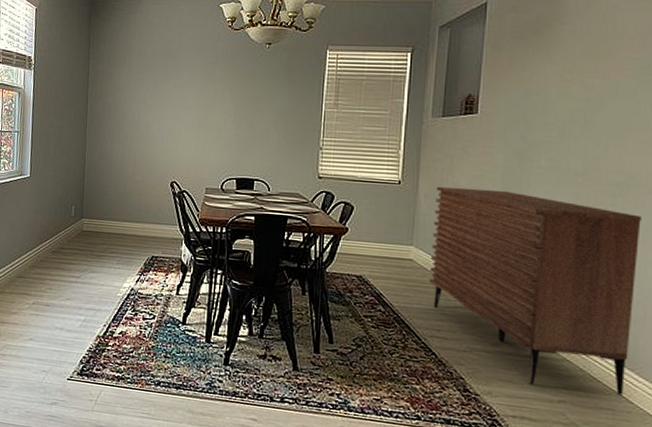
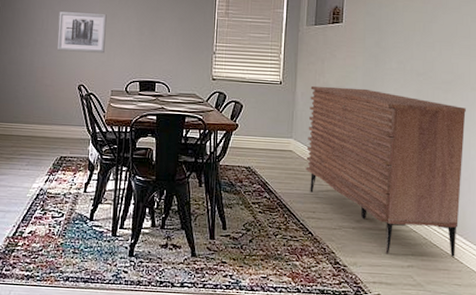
wall art: none [149,105,201,149] -> present [57,12,107,54]

